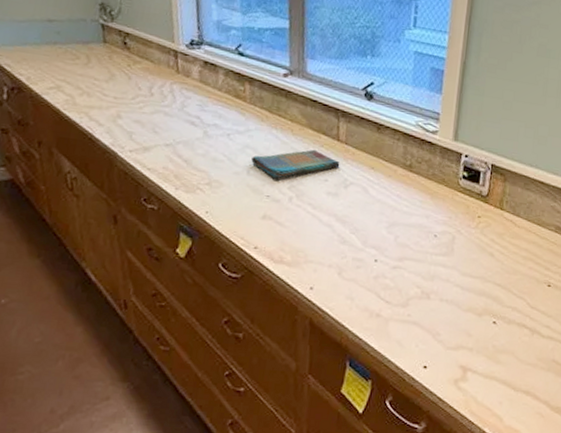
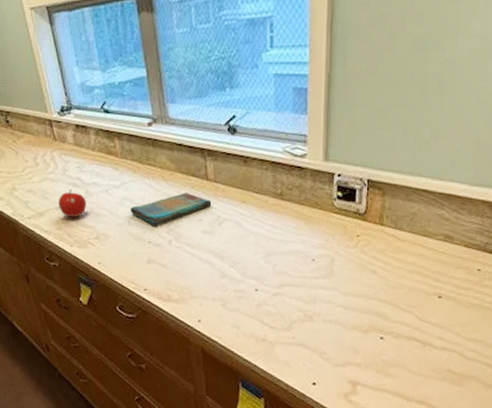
fruit: none [169,127,203,158] -> present [59,190,86,217]

